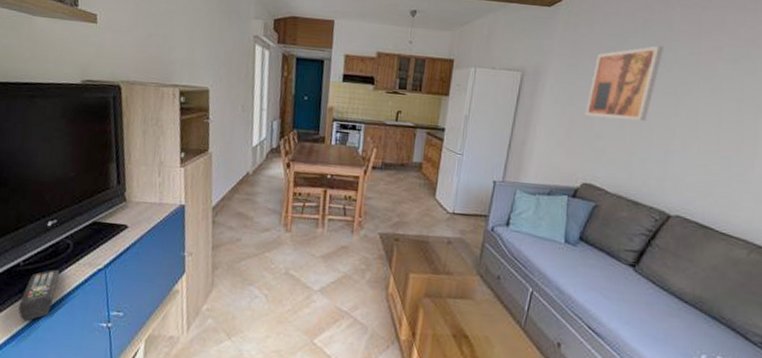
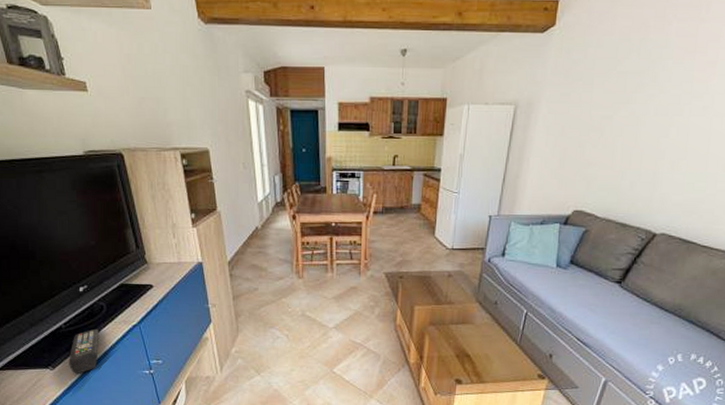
wall art: present [585,45,663,121] -> none [577,65,657,146]

